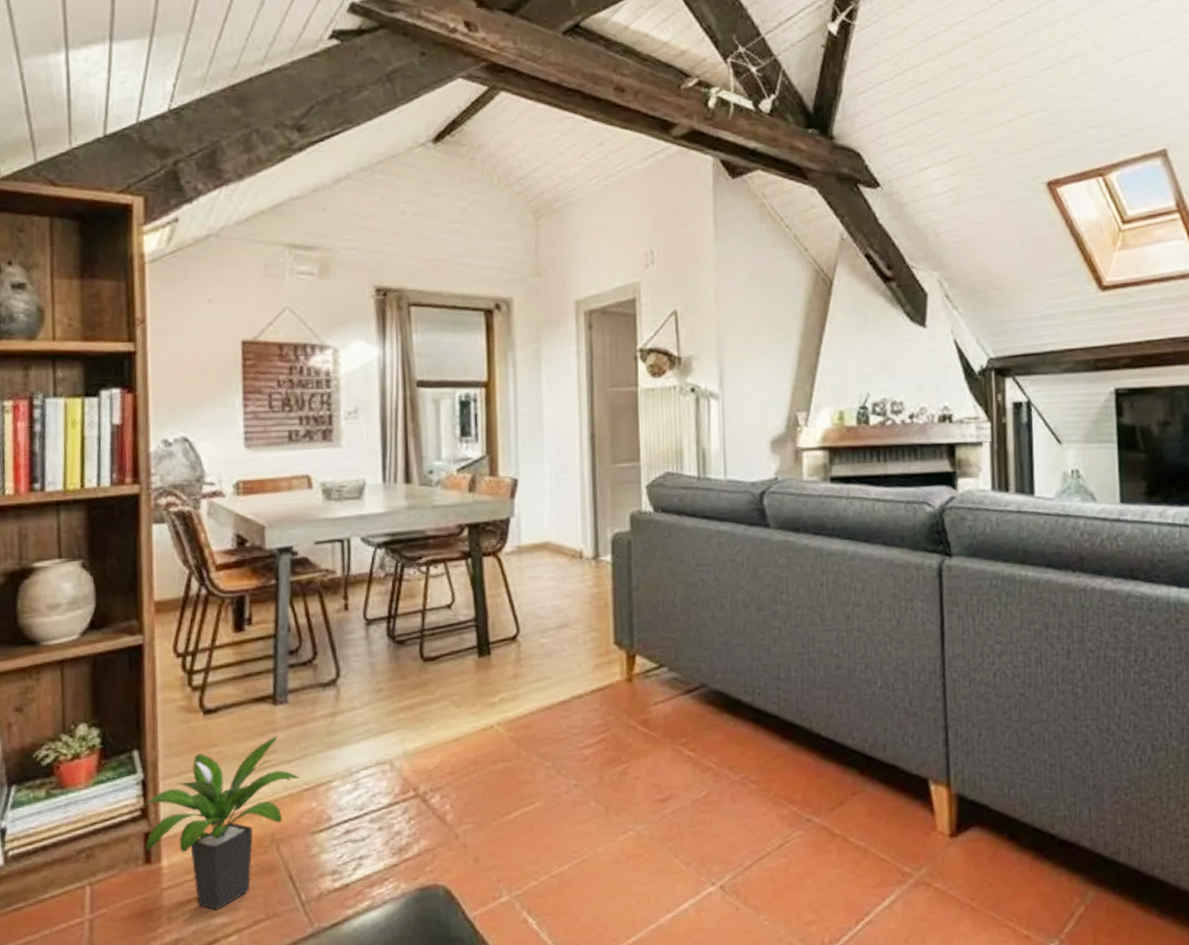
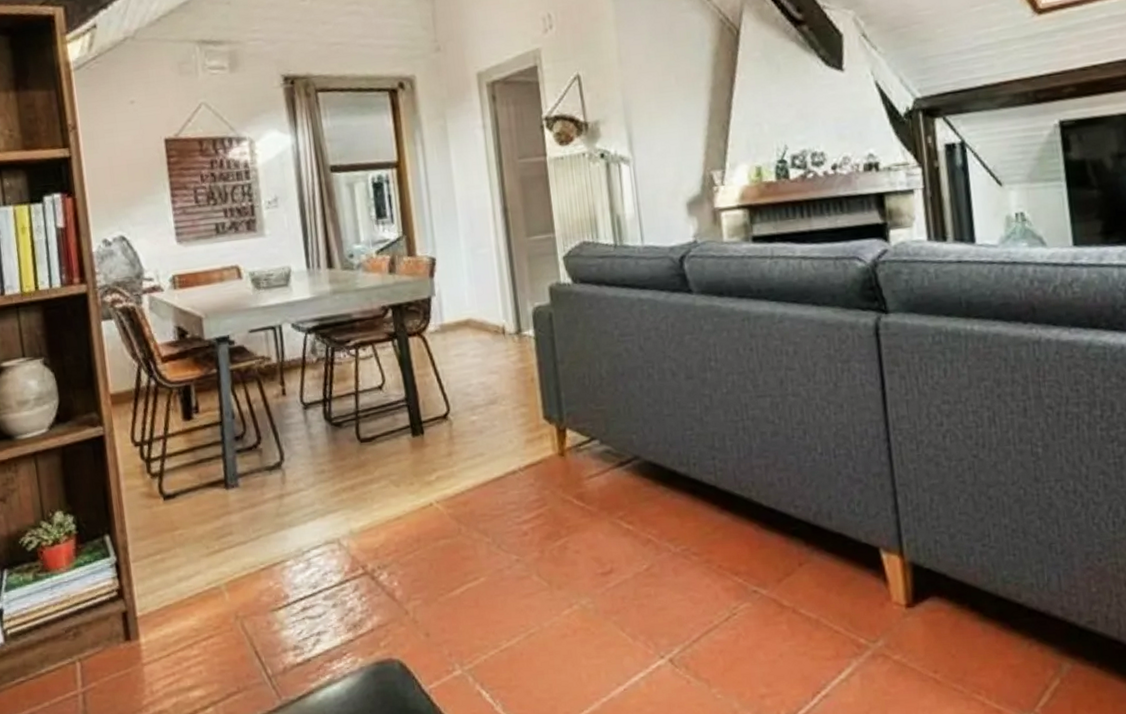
potted plant: present [136,735,300,910] -> none [113,518,256,684]

